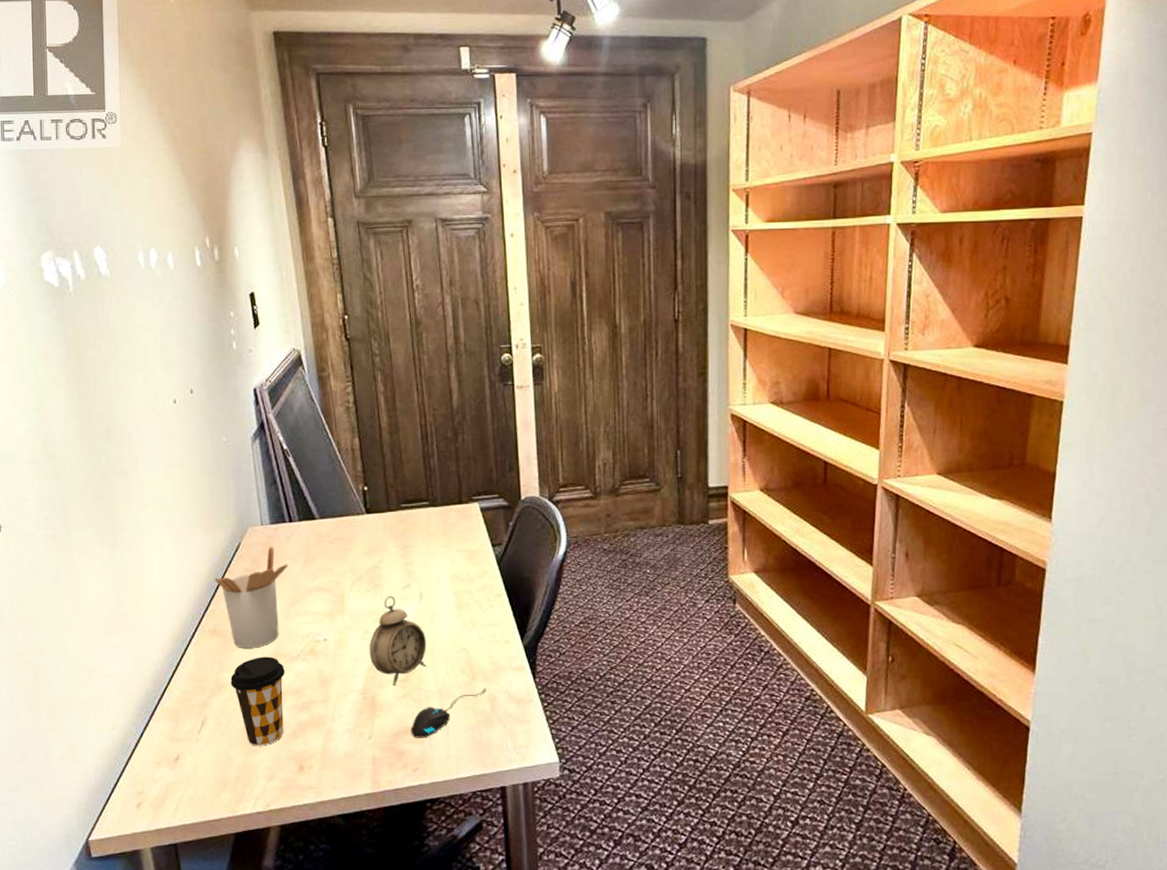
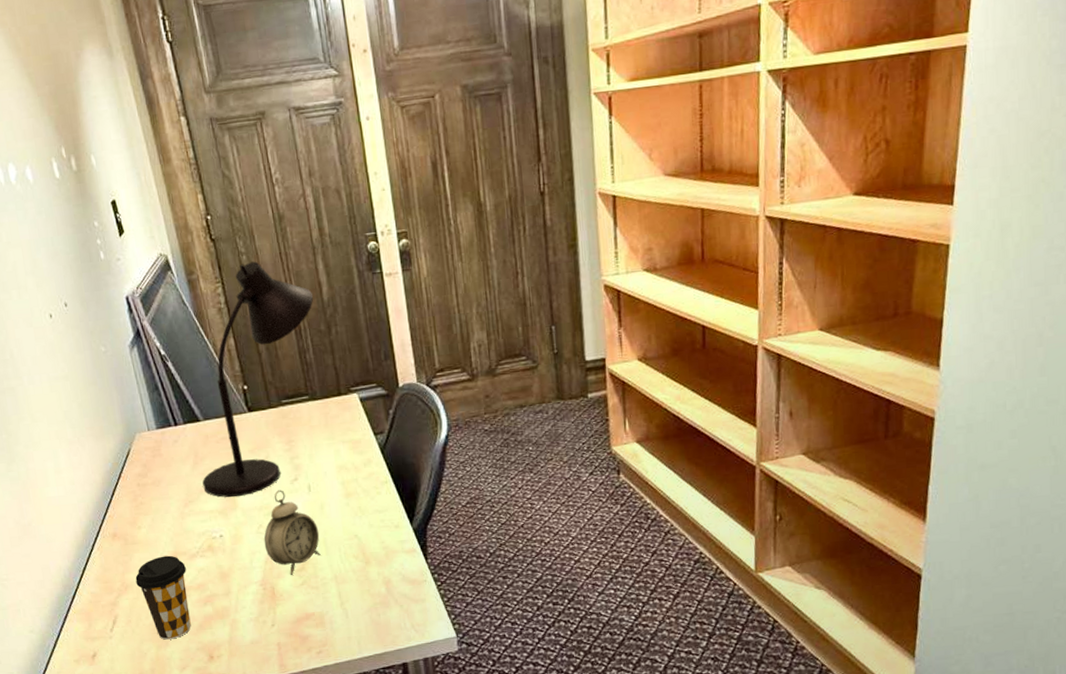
utensil holder: present [215,546,288,648] -> none [110,450,179,550]
desk lamp: none [312,364,443,600] -> present [202,261,314,498]
mouse: present [411,687,486,738] -> none [311,571,381,623]

